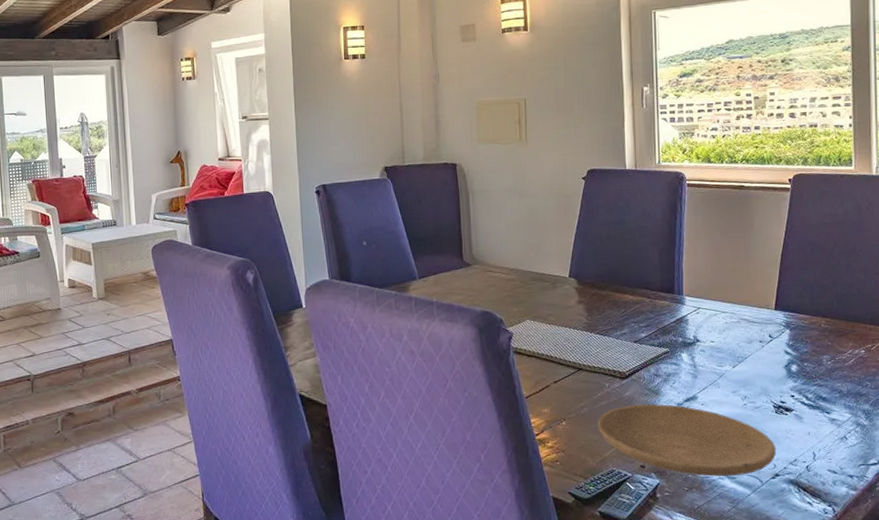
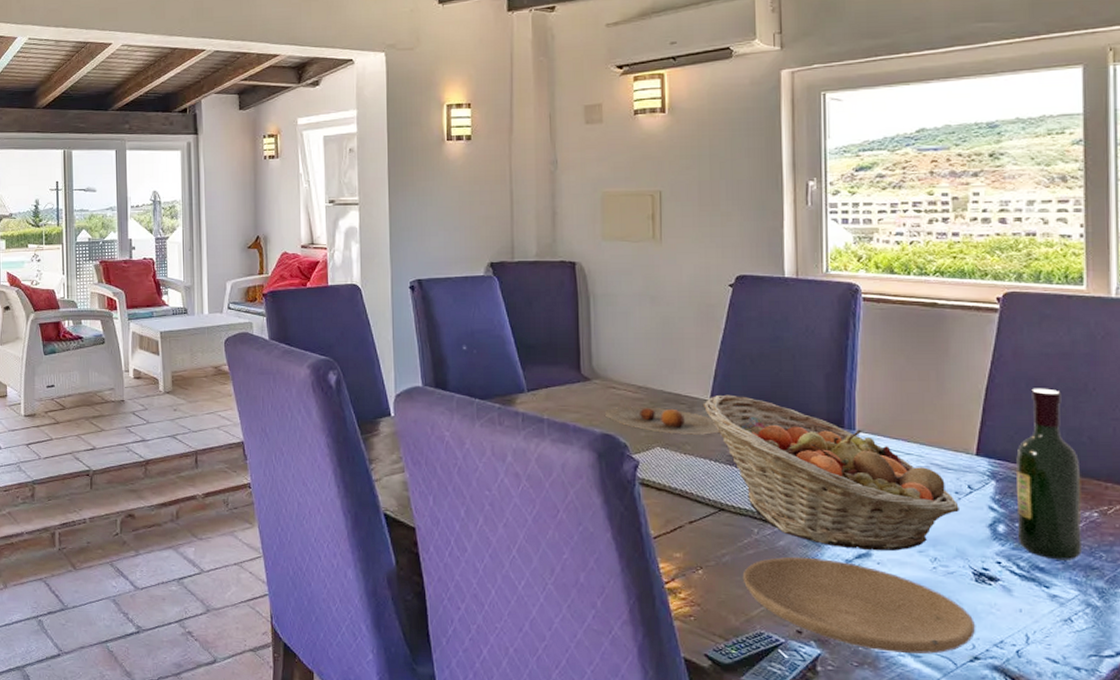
plate: none [484,286,577,308] -> present [605,406,720,435]
fruit basket: none [563,271,763,394] -> present [703,394,959,551]
wine bottle: none [804,251,853,391] -> present [1016,388,1082,561]

